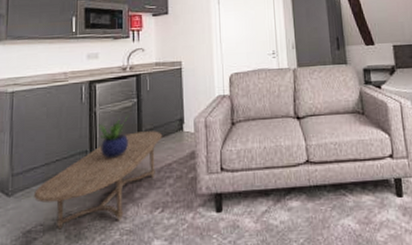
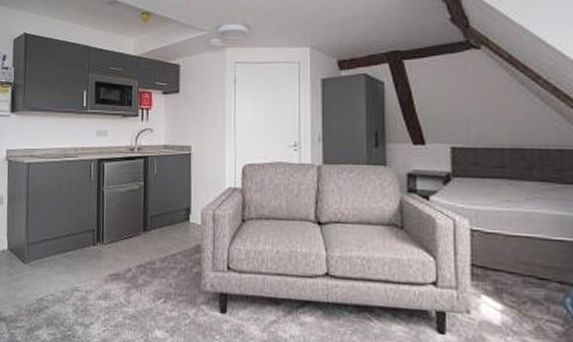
coffee table: present [34,131,163,230] -> none [46,217,169,304]
potted plant: present [97,116,129,158] -> none [104,199,136,240]

